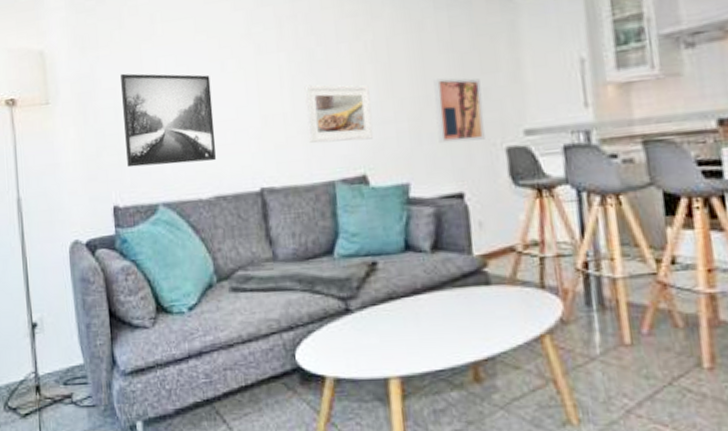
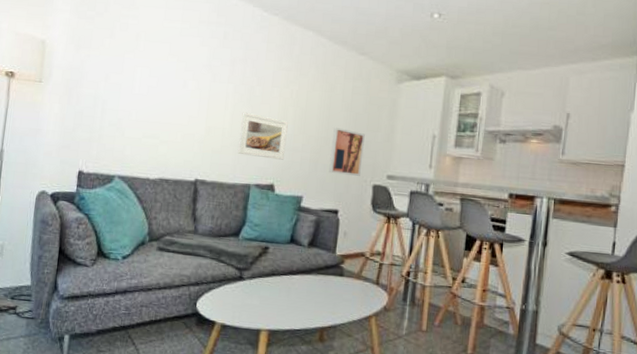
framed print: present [121,73,216,168] -> none [96,72,174,153]

